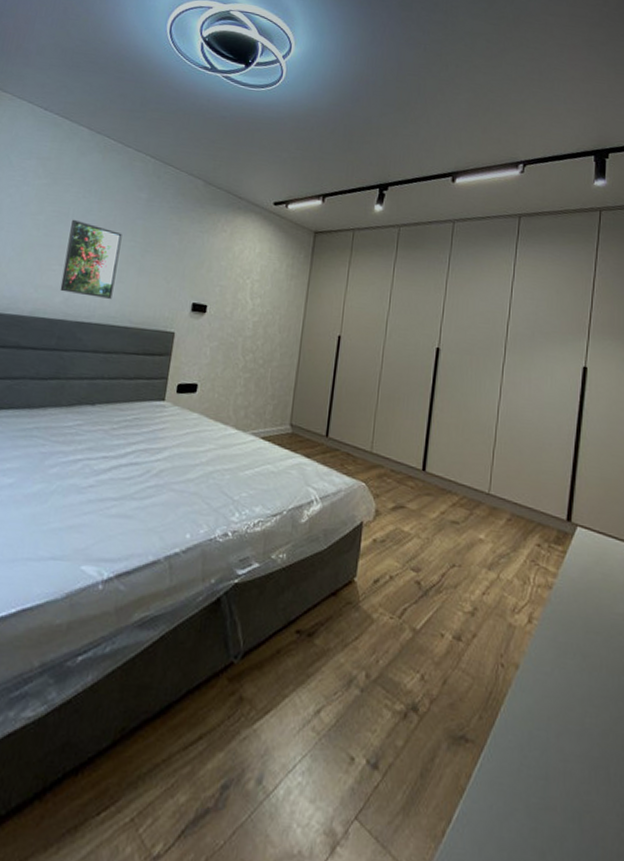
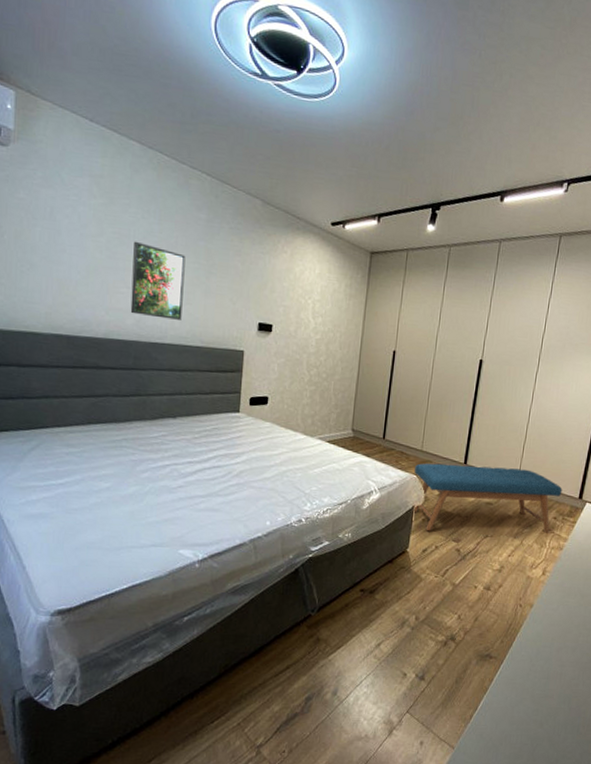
bench: none [360,468,545,565] -> present [412,463,562,533]

